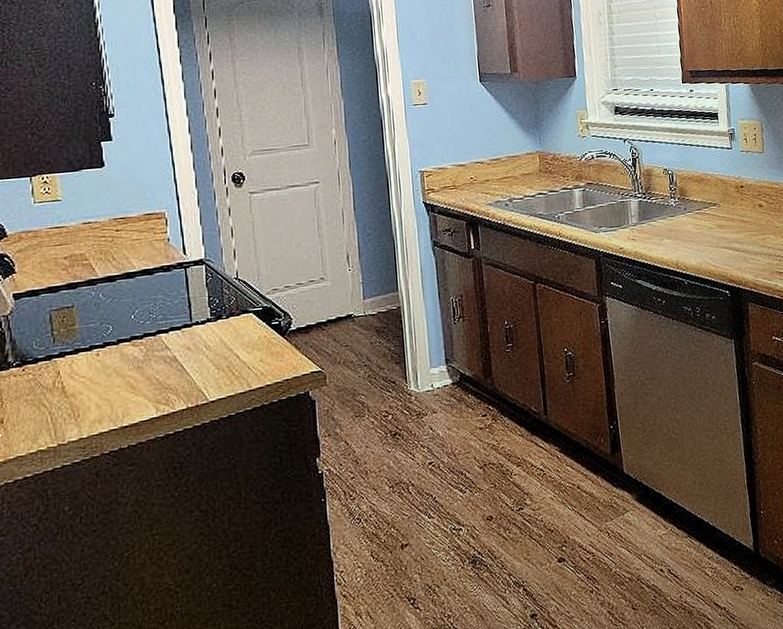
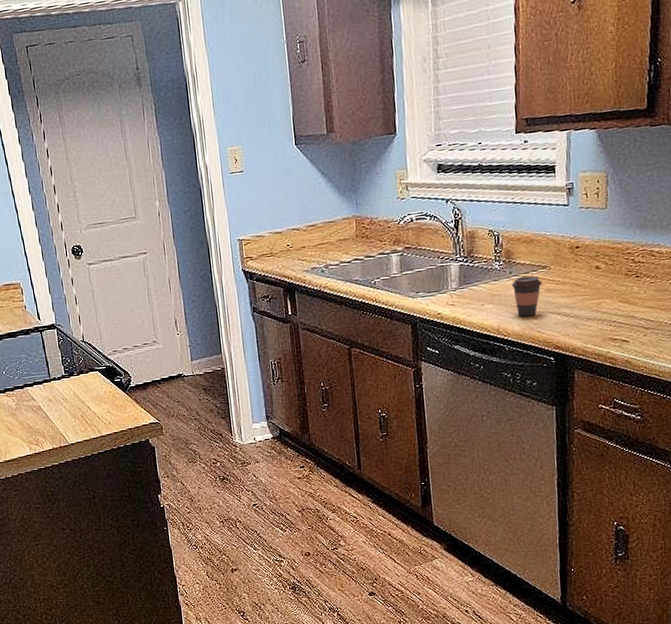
coffee cup: none [686,212,714,252] -> present [511,276,542,317]

